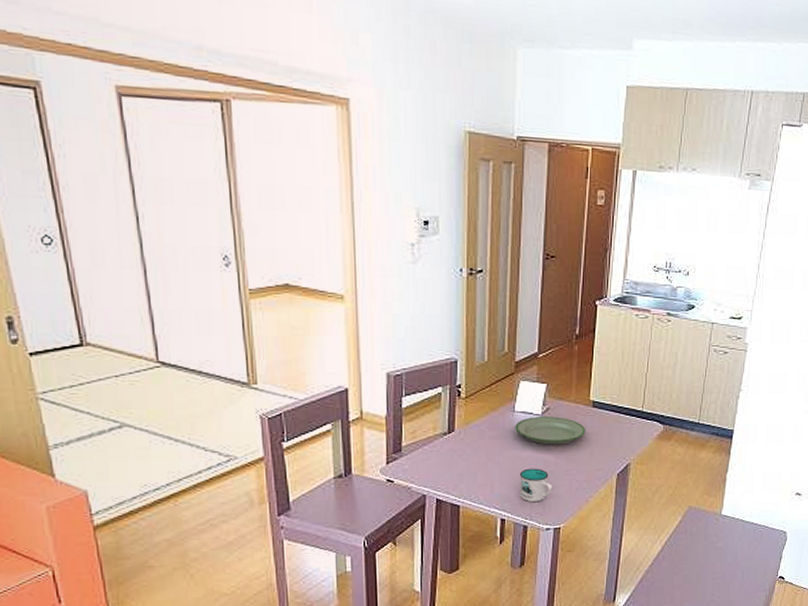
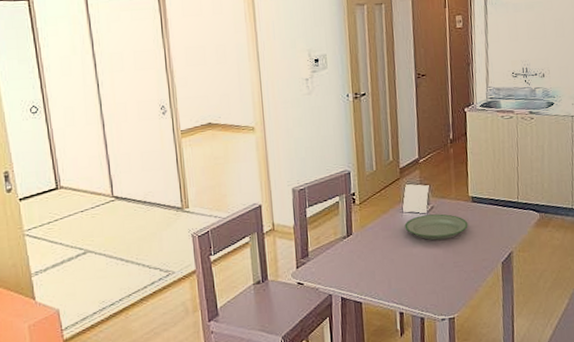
mug: present [519,468,553,502] -> none [412,262,444,295]

